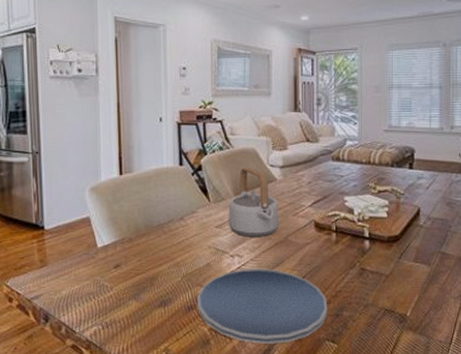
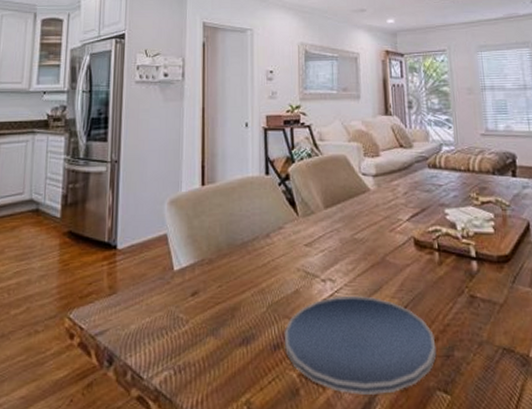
teapot: present [229,167,279,237] -> none [319,176,375,258]

